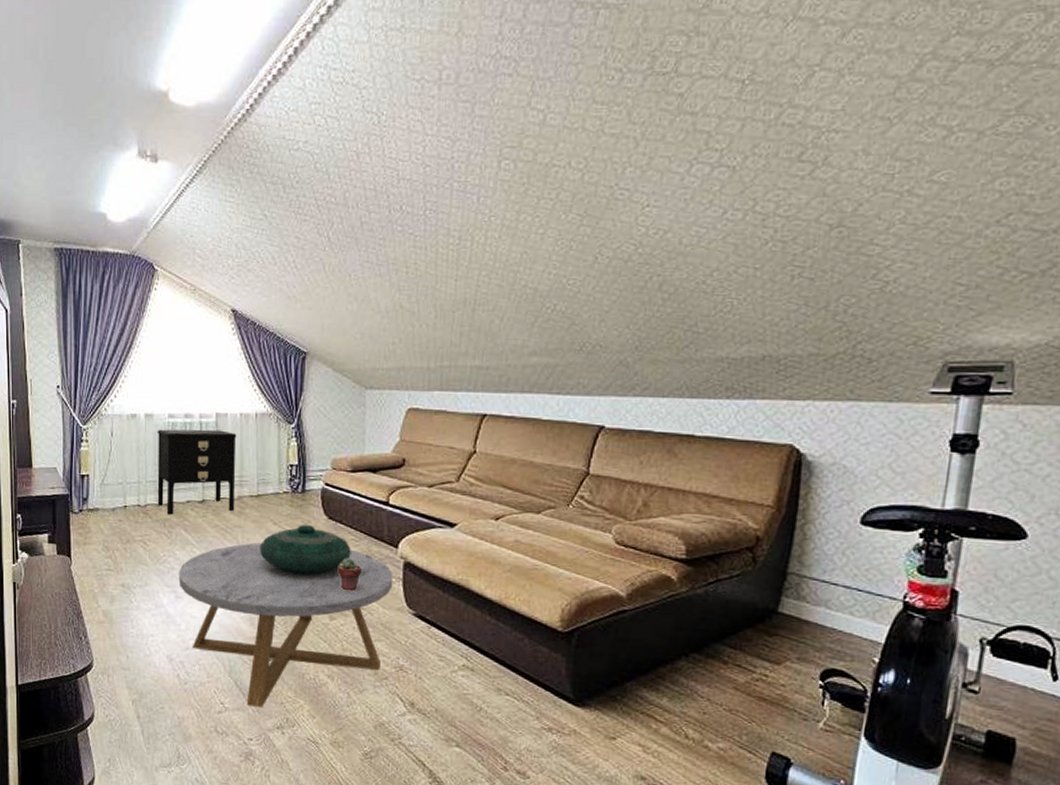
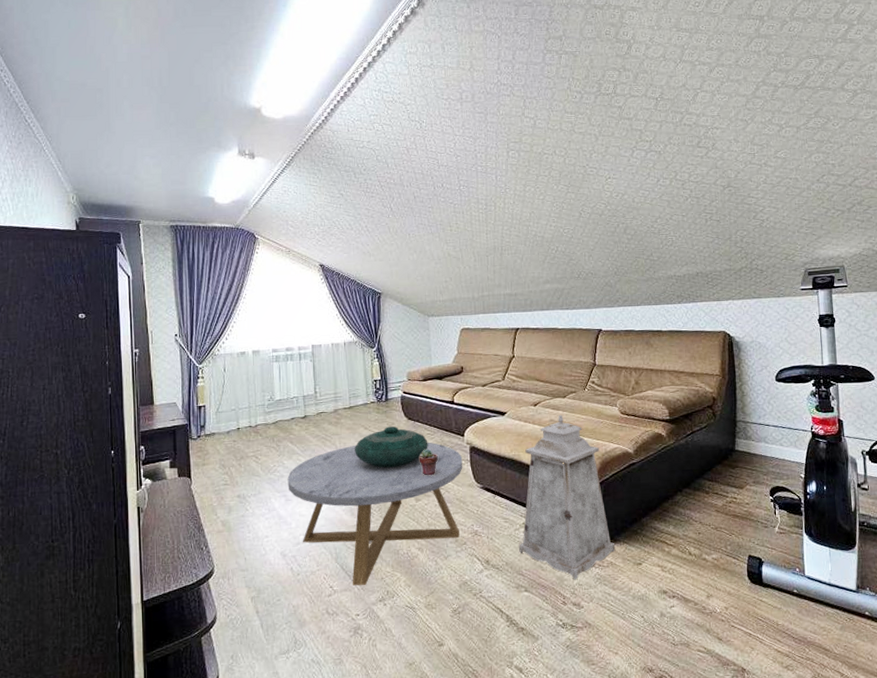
nightstand: present [157,429,237,515] -> none [263,358,332,432]
lantern: none [454,535,583,744] -> present [519,414,616,580]

